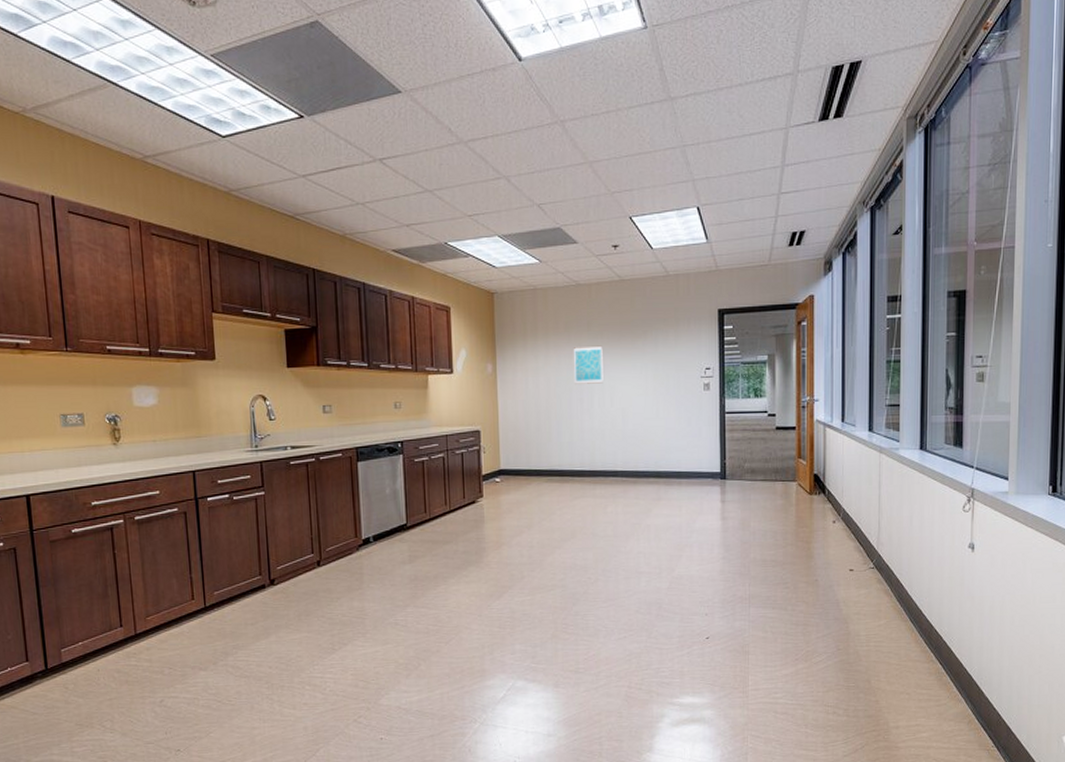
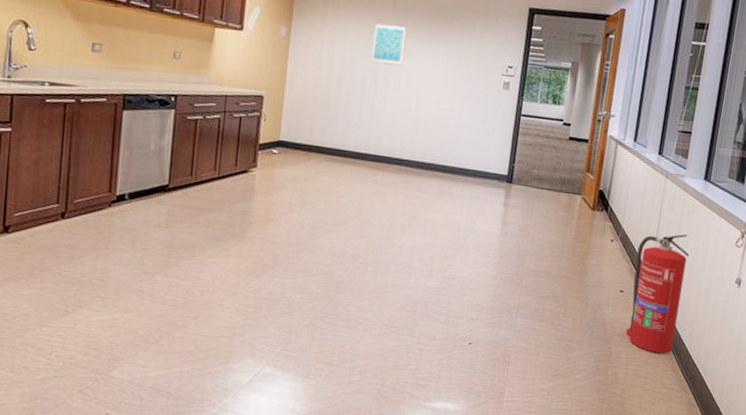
fire extinguisher: none [861,506,916,627] -> present [626,234,690,354]

